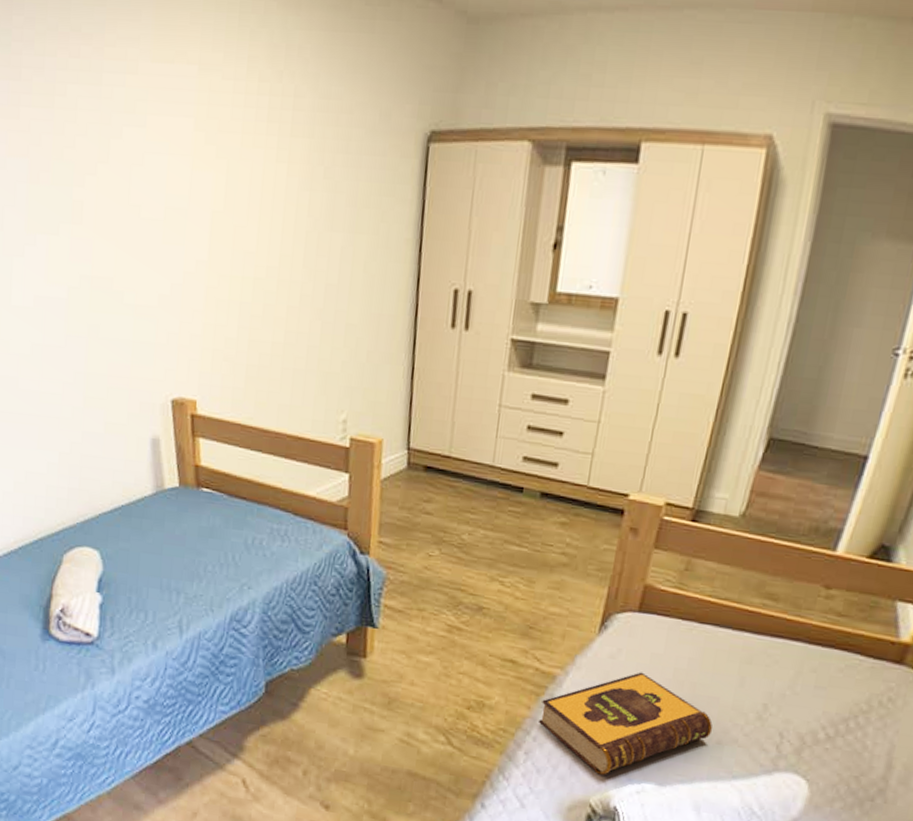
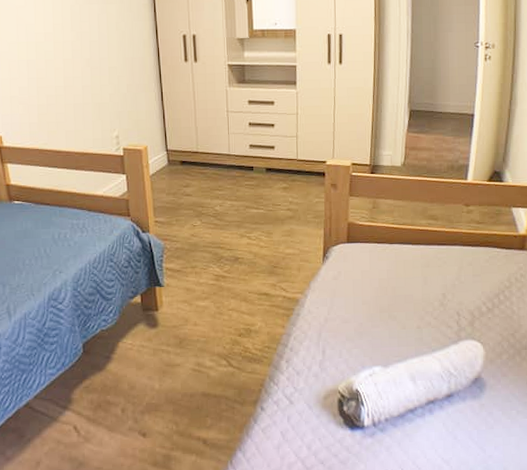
hardback book: present [537,672,713,775] -> none [291,286,413,367]

